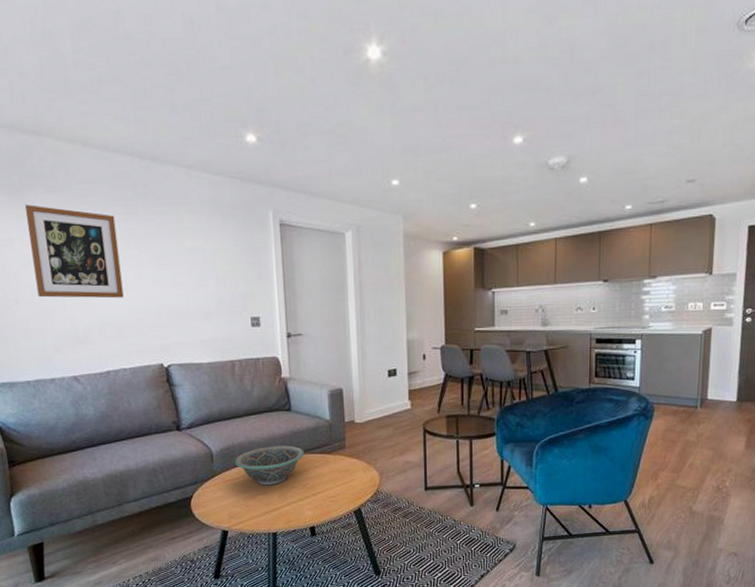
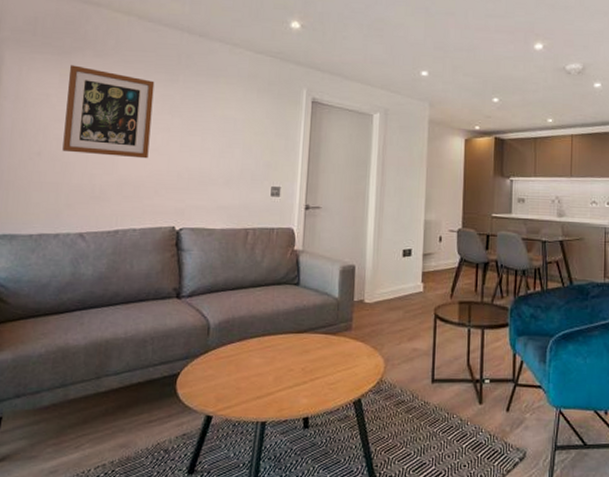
decorative bowl: present [234,445,305,486] -> none [231,322,308,367]

